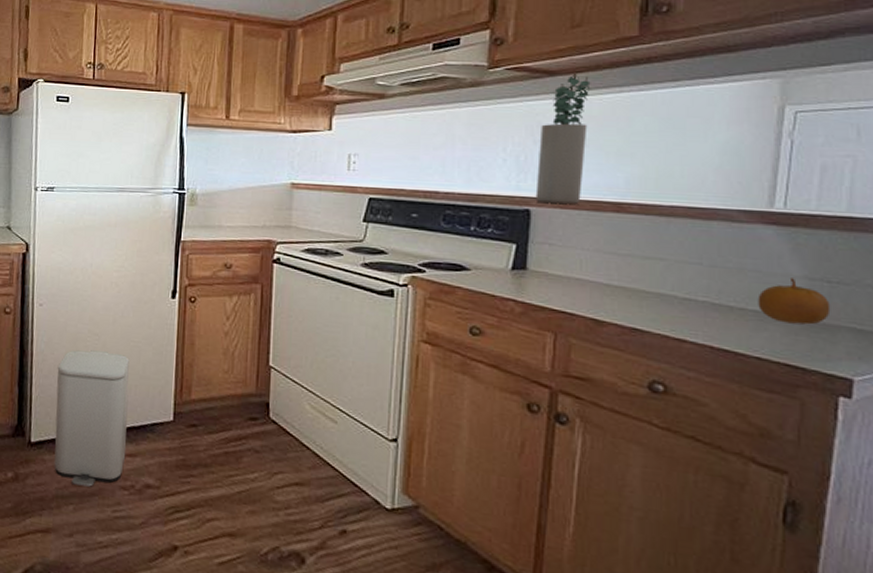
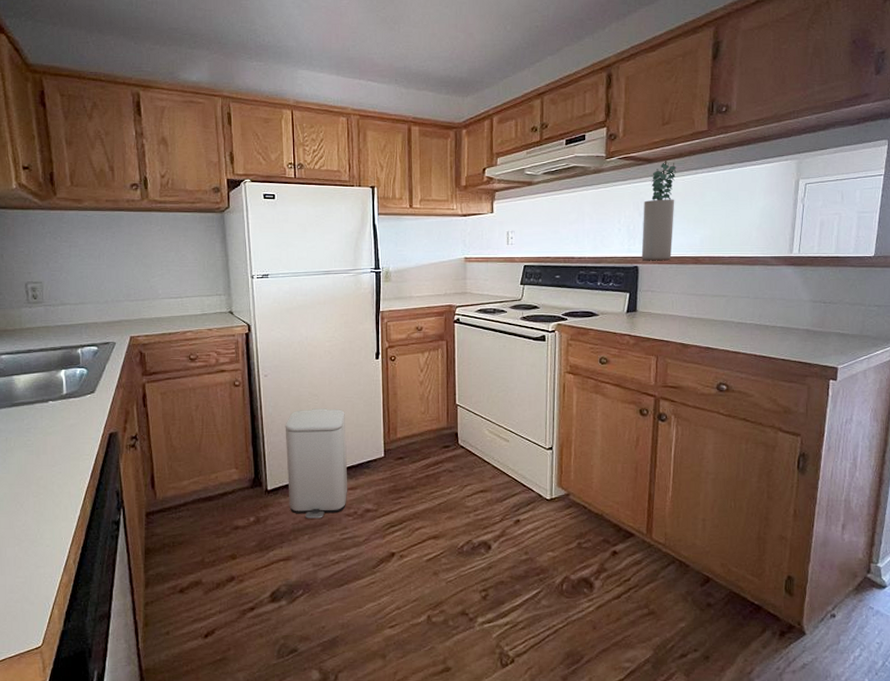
fruit: present [757,278,831,325] -> none [783,302,825,334]

